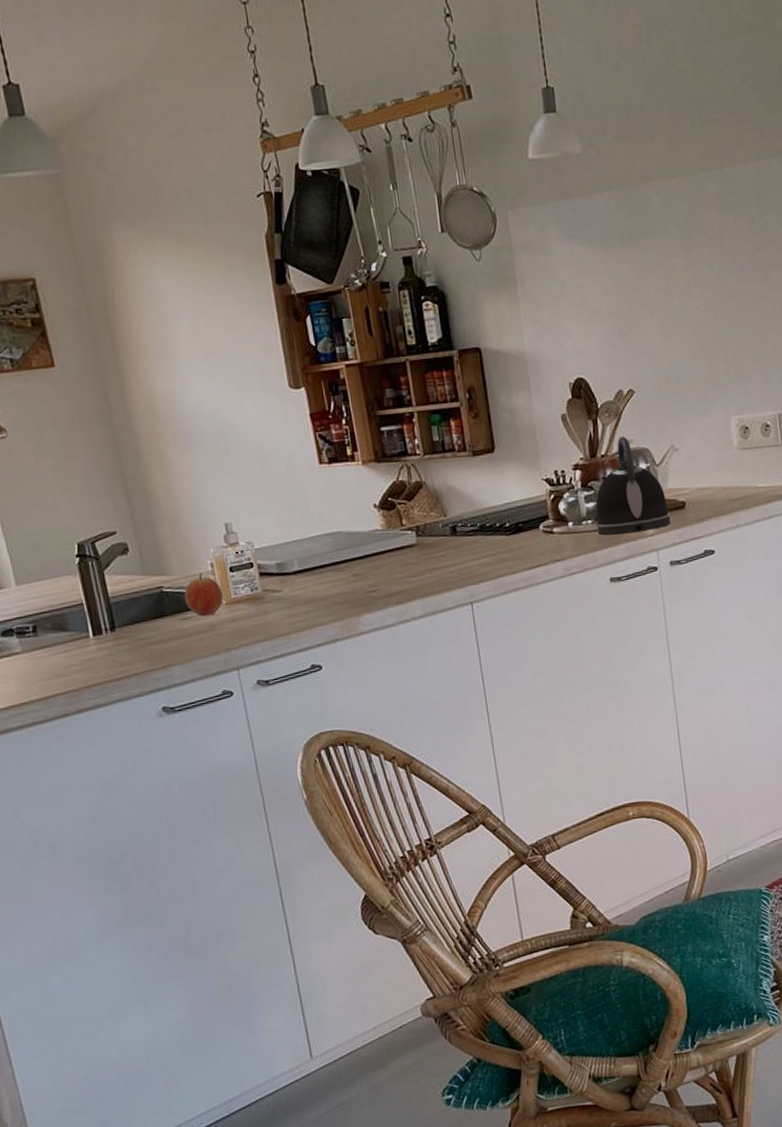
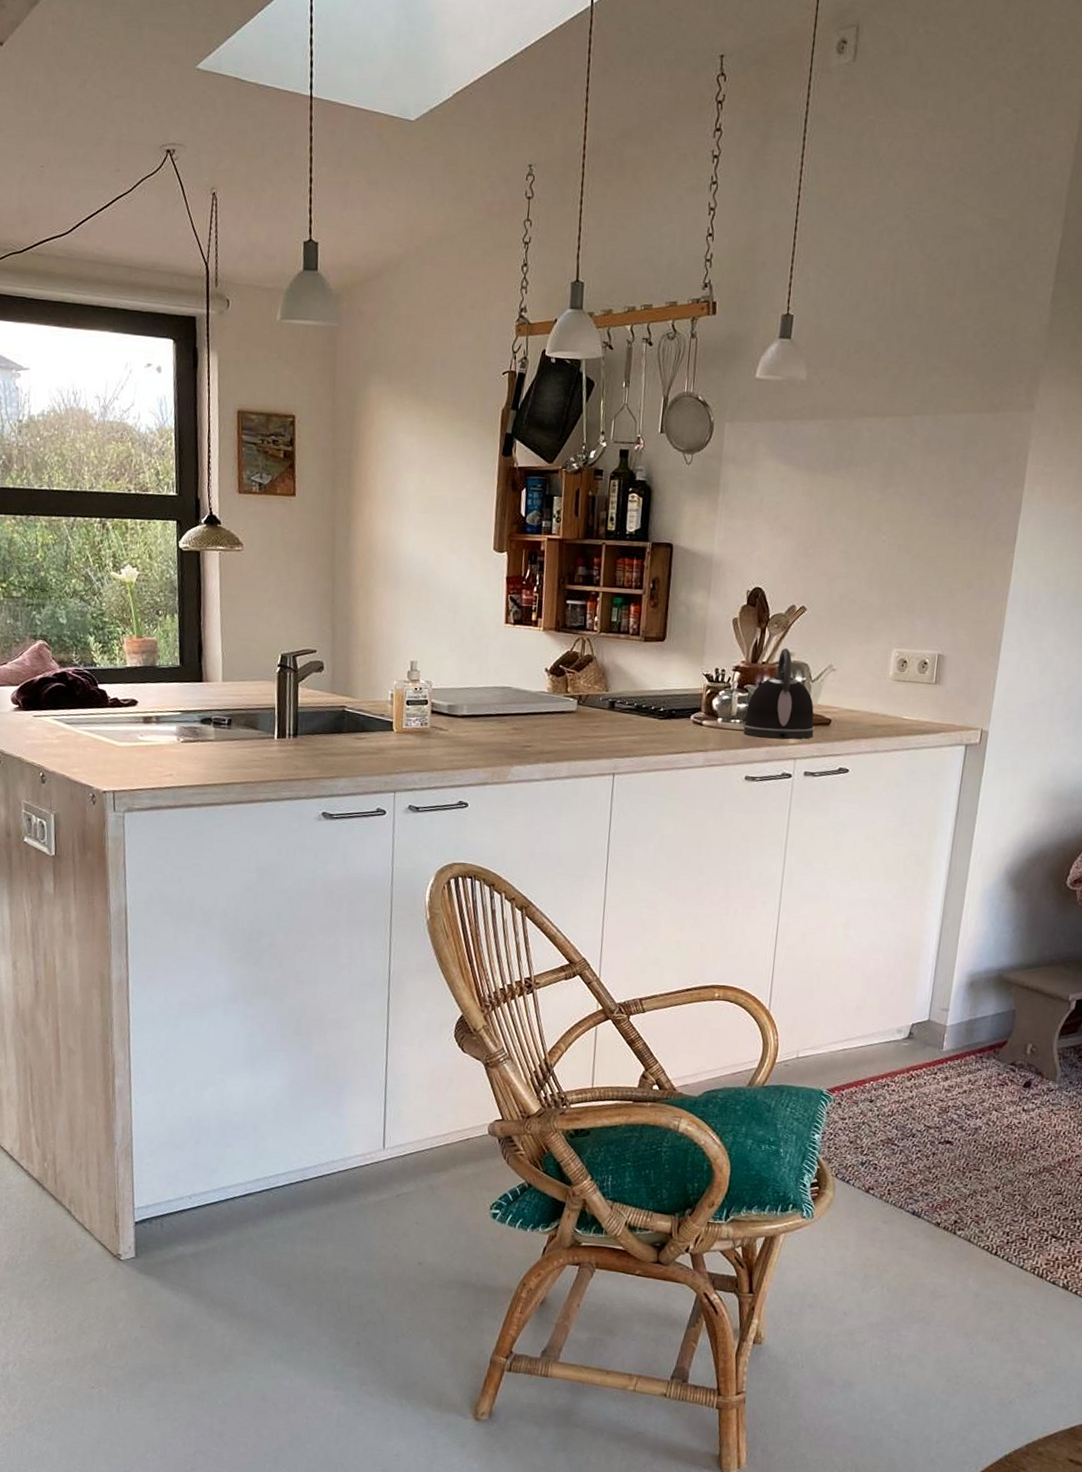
fruit: present [184,573,224,617] -> none [362,701,397,740]

